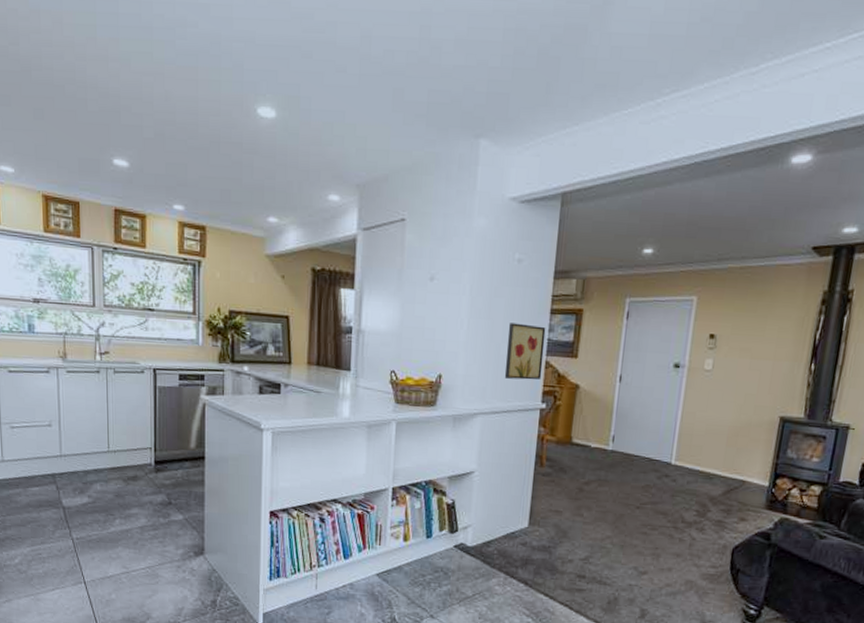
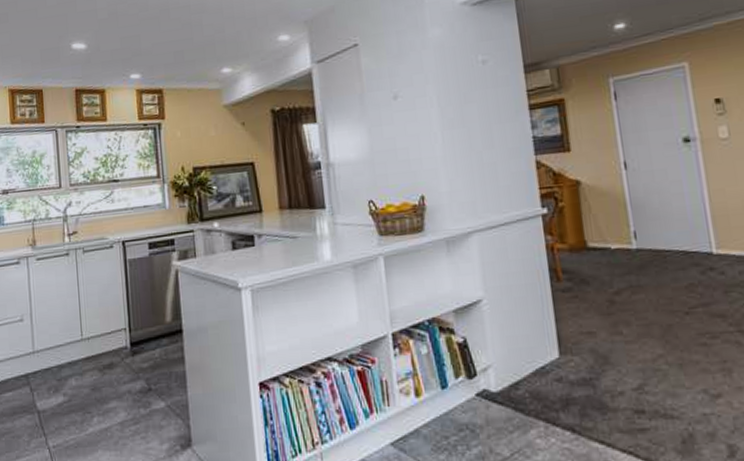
wall art: present [504,323,546,380] -> none [486,124,535,188]

